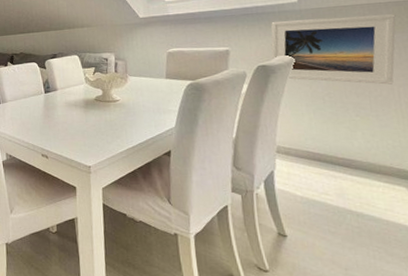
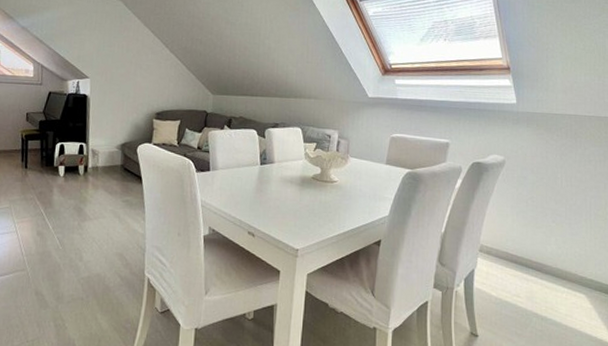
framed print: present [270,14,396,85] -> none [486,119,597,195]

